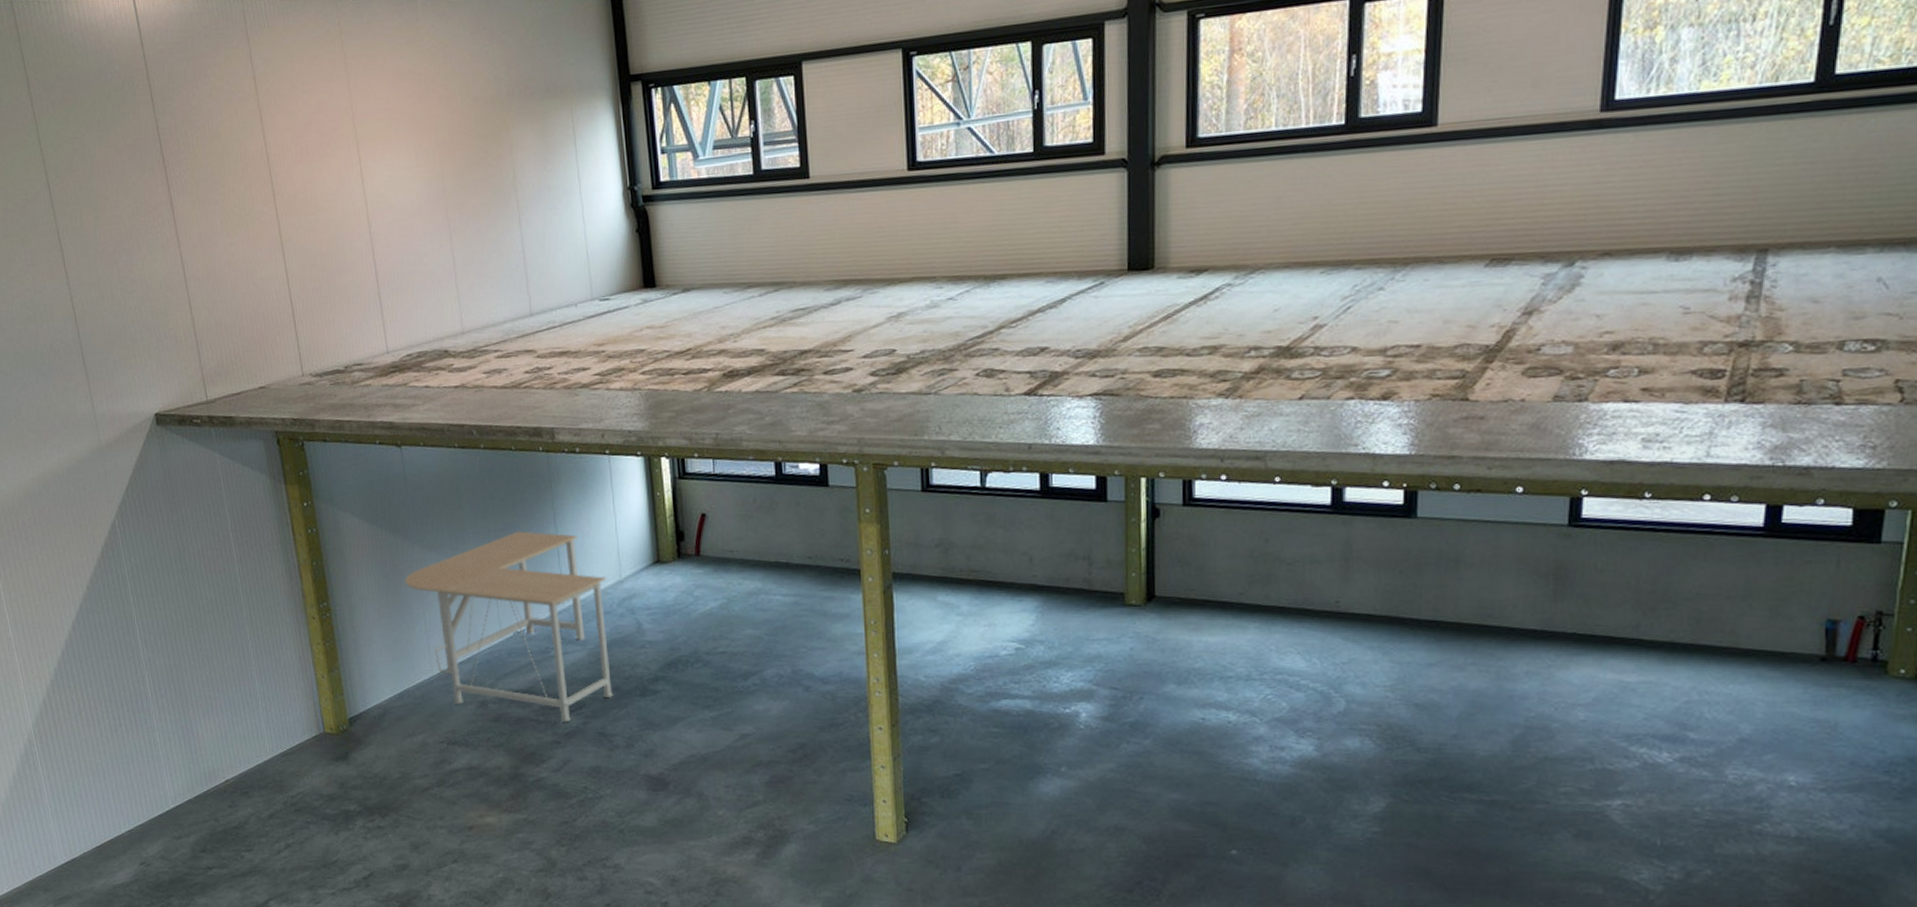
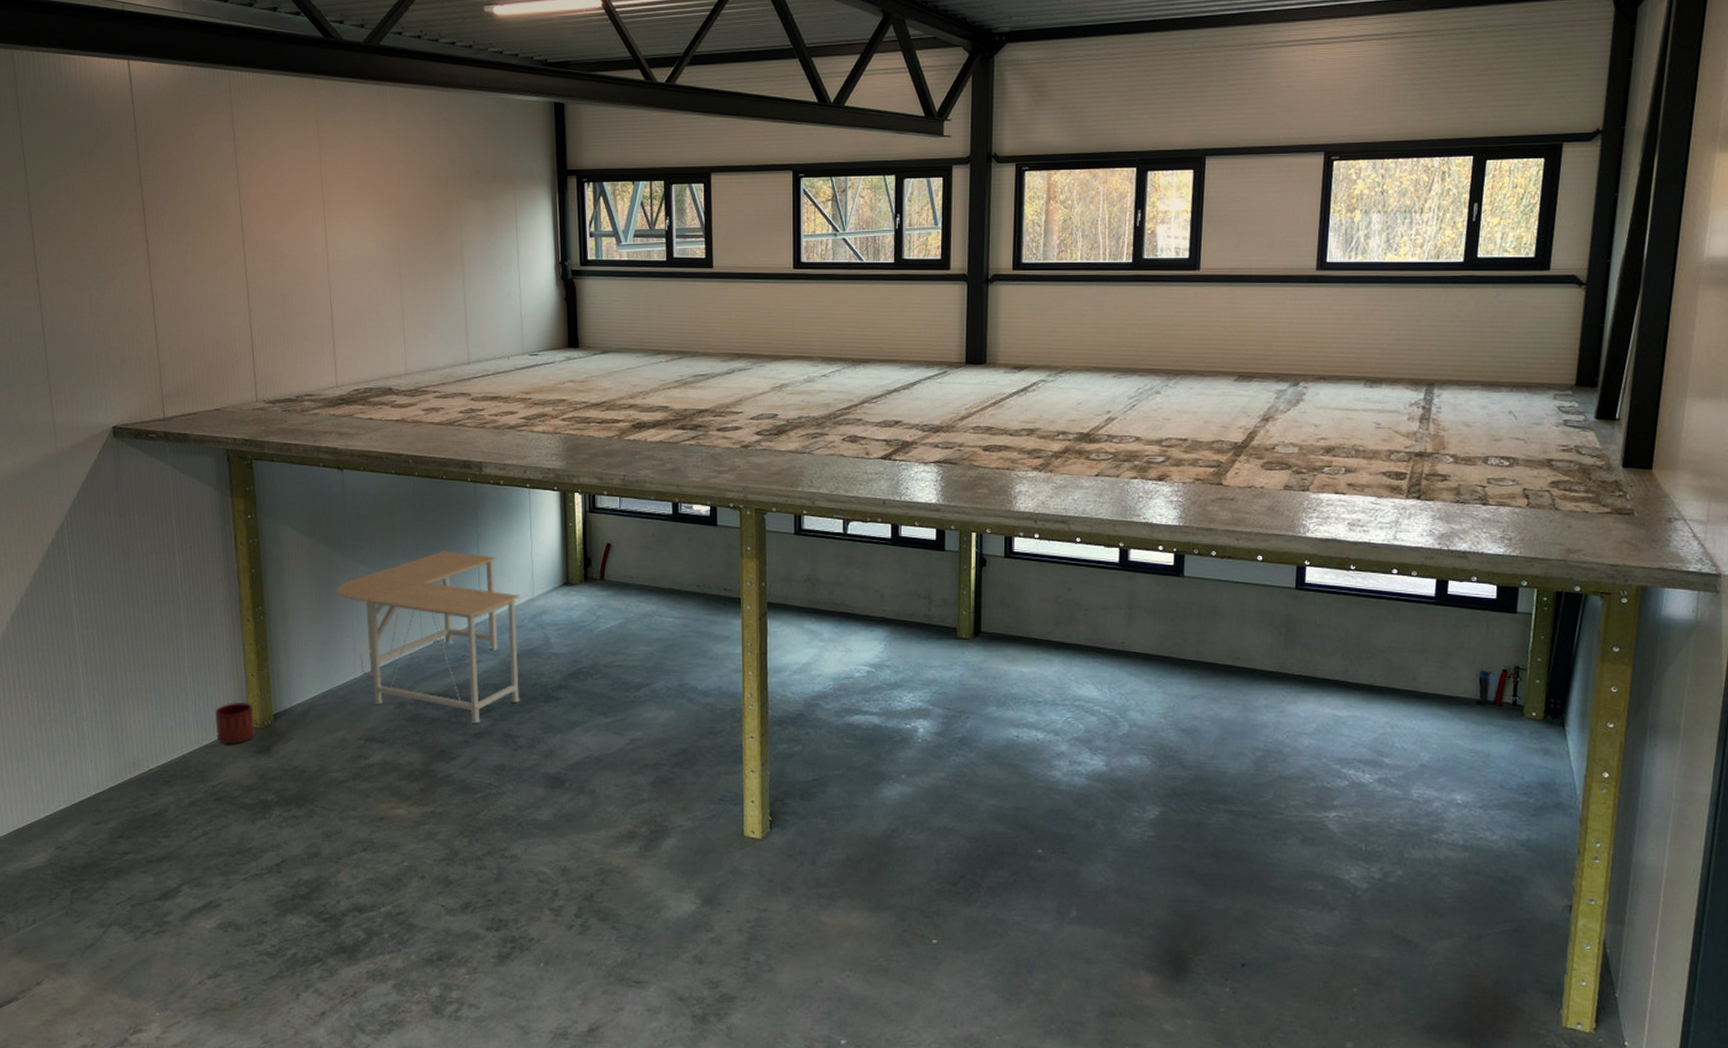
planter: none [287,707,331,751] -> present [214,703,255,744]

